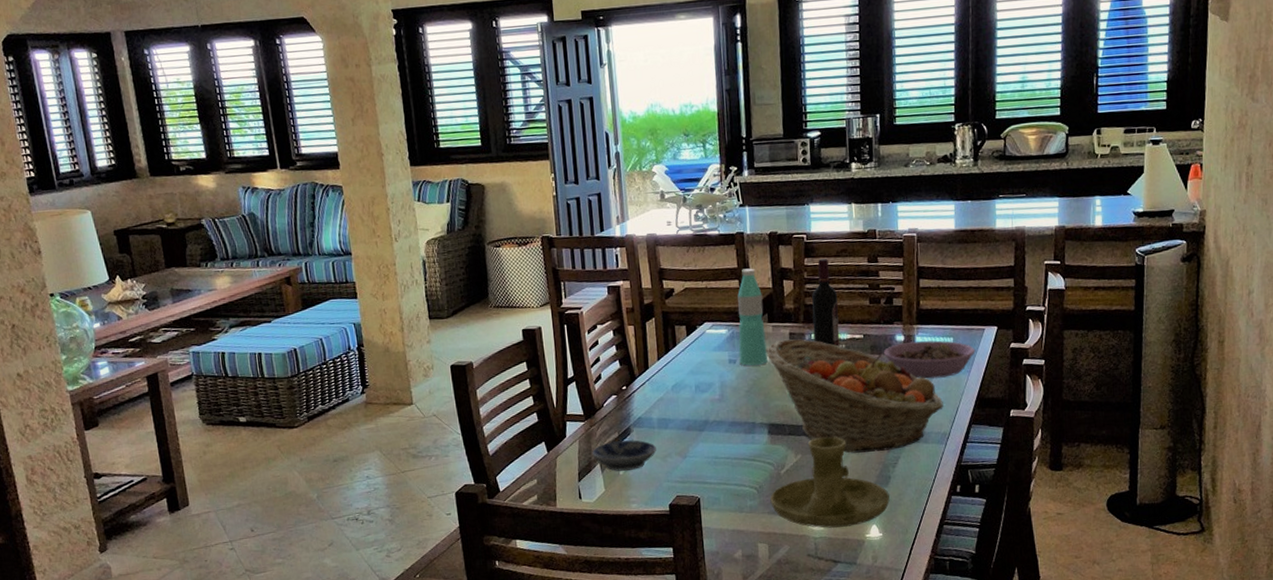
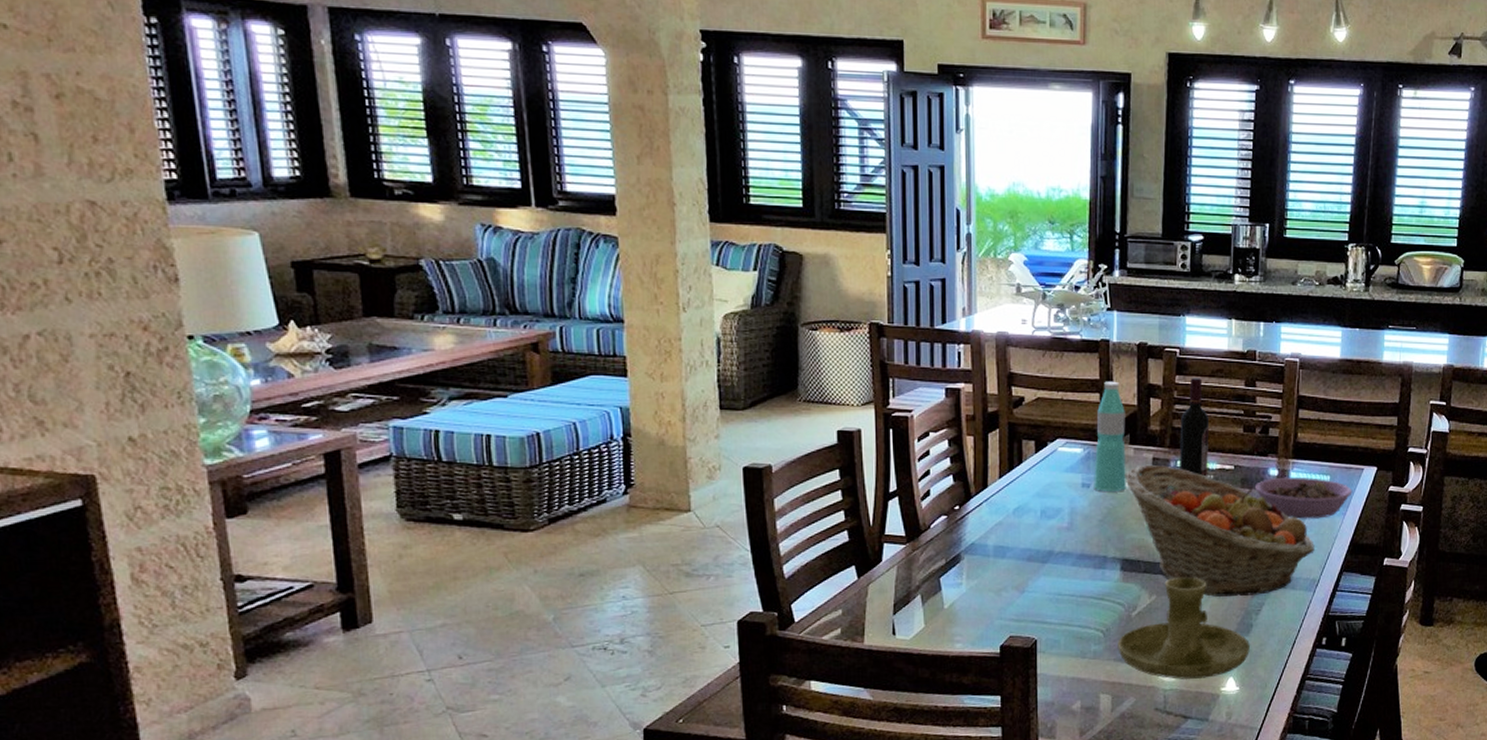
bowl: present [592,440,656,471] -> none [912,569,990,605]

